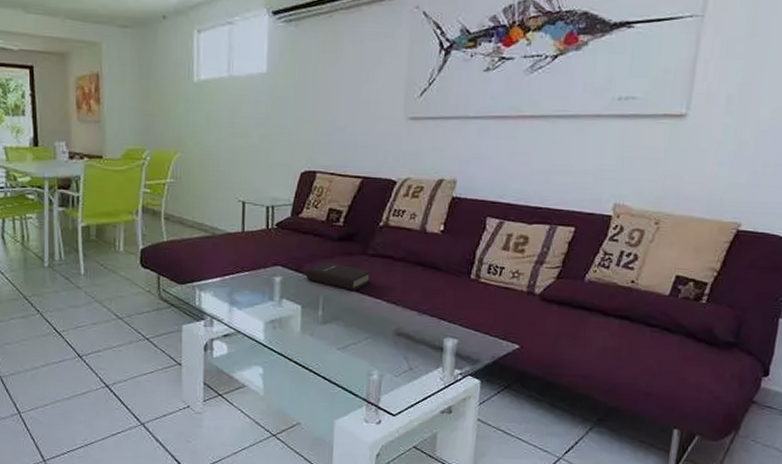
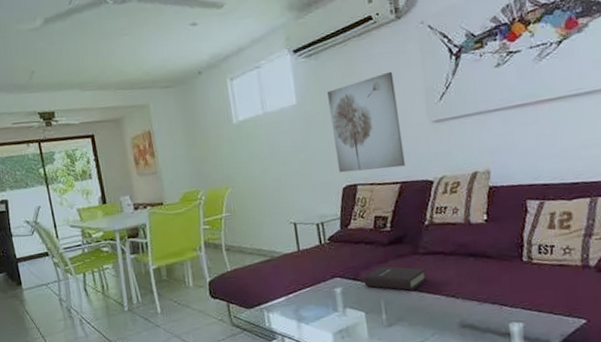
wall art: none [299,55,376,161] -> present [327,71,405,173]

